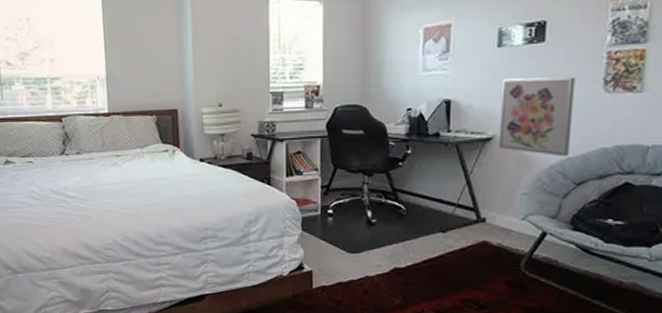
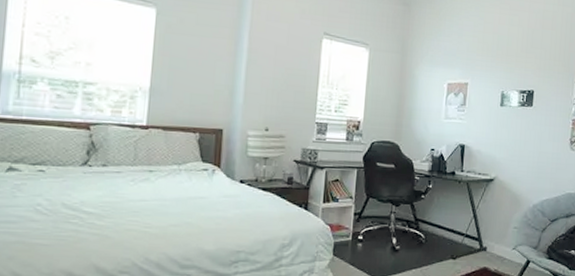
wall art: present [498,77,575,157] -> none [498,132,552,199]

